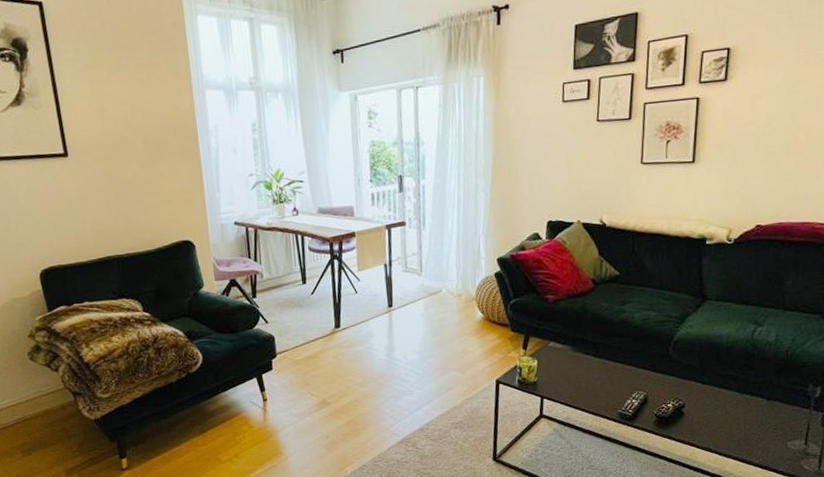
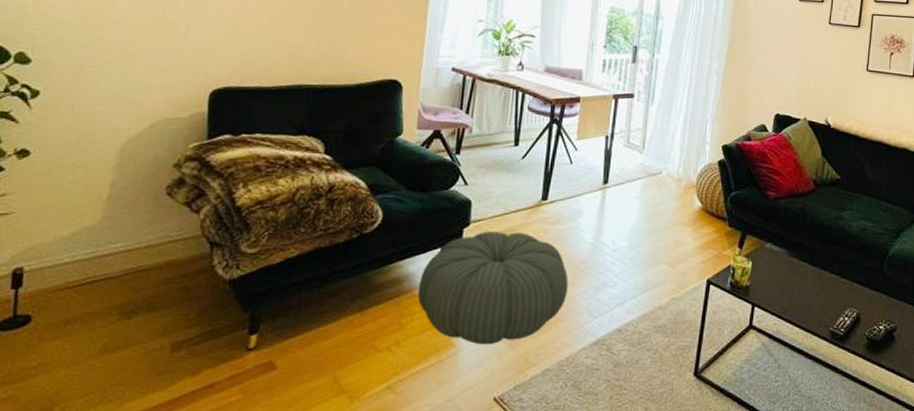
pouf: none [243,357,371,451] -> present [417,232,568,345]

